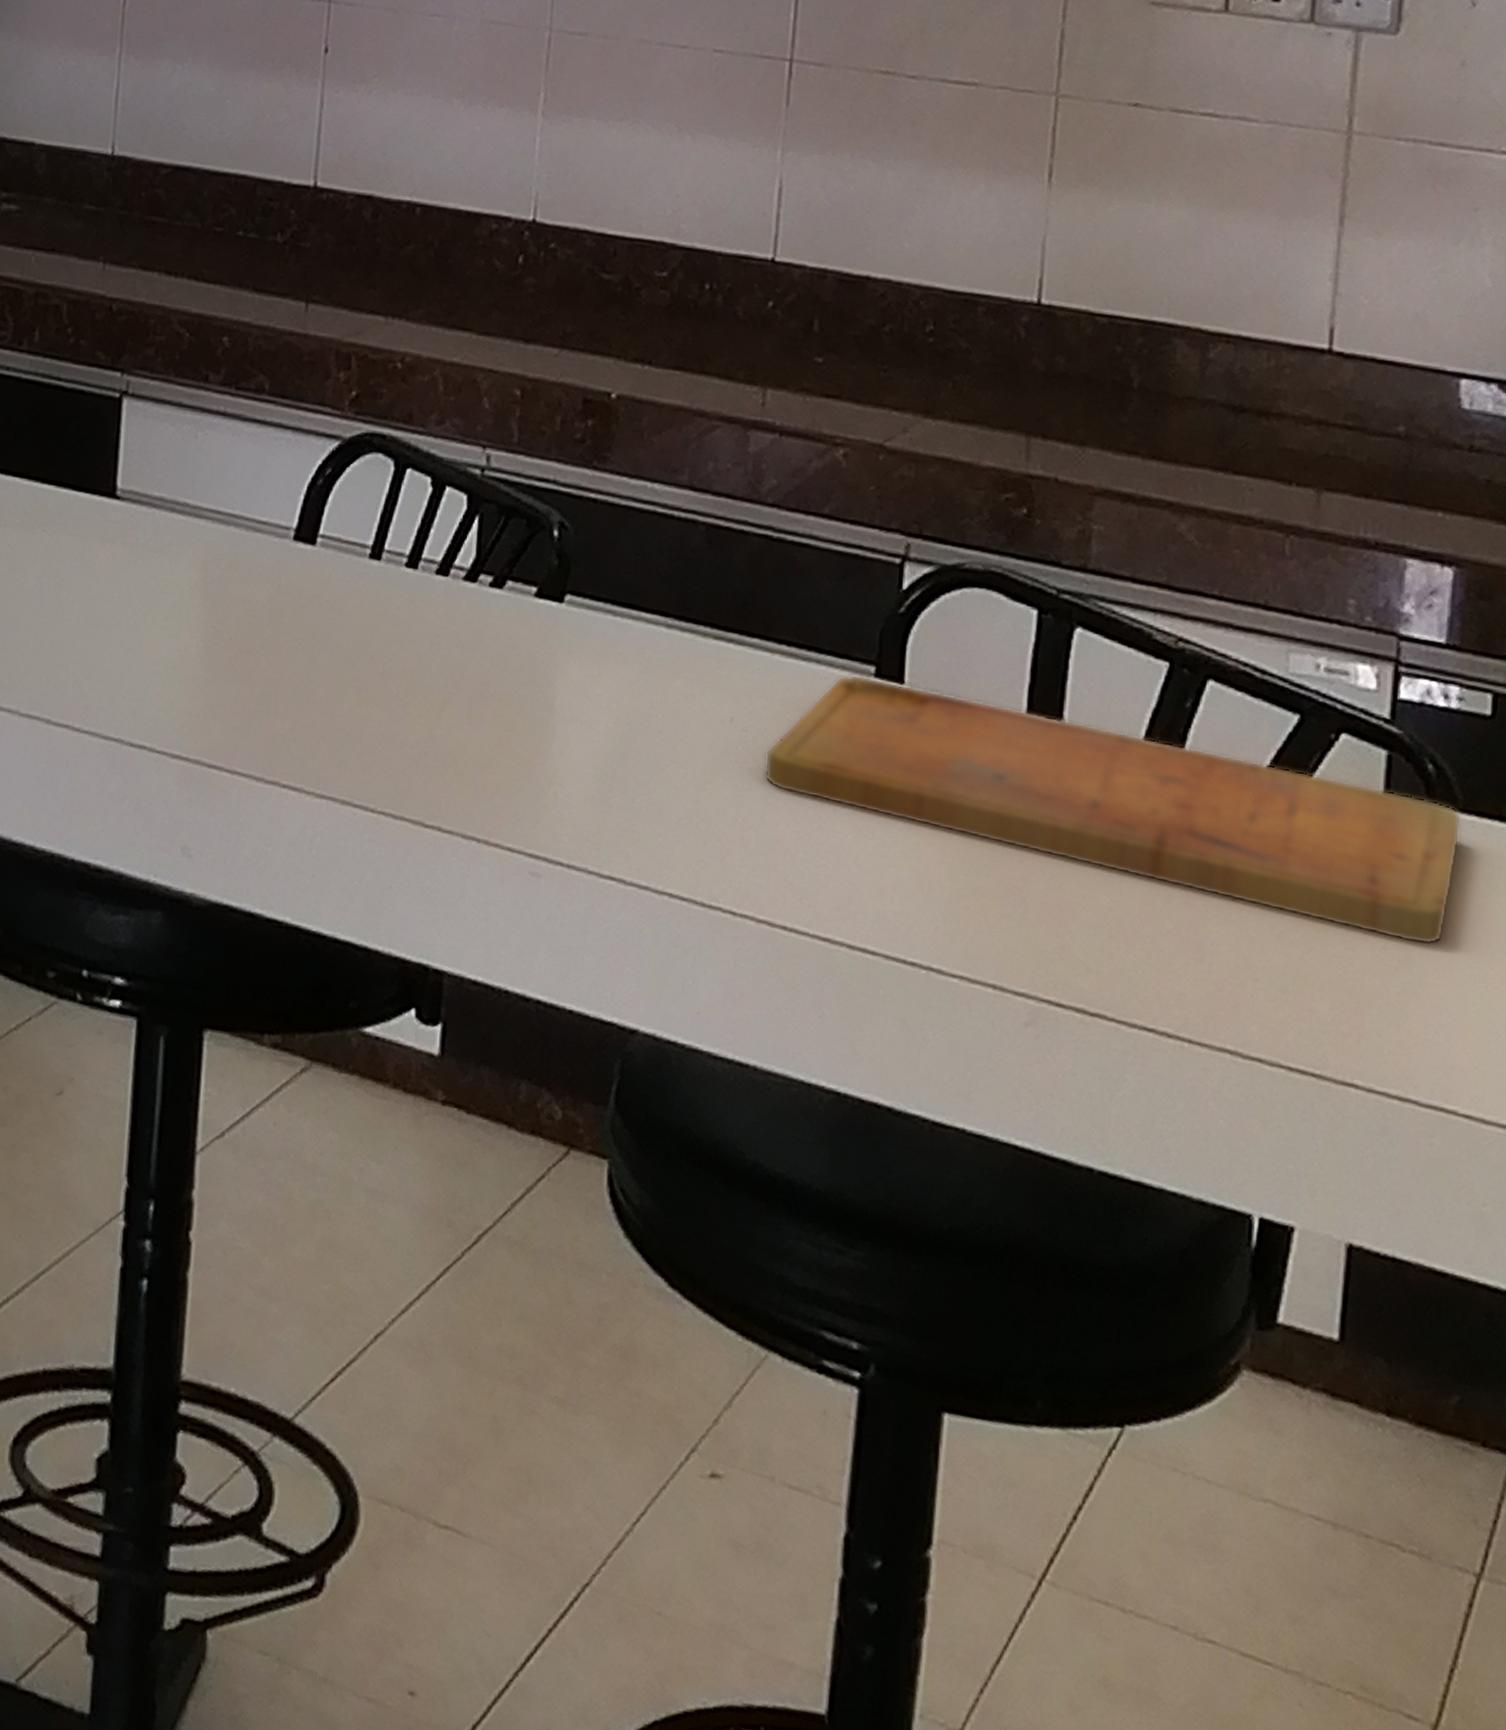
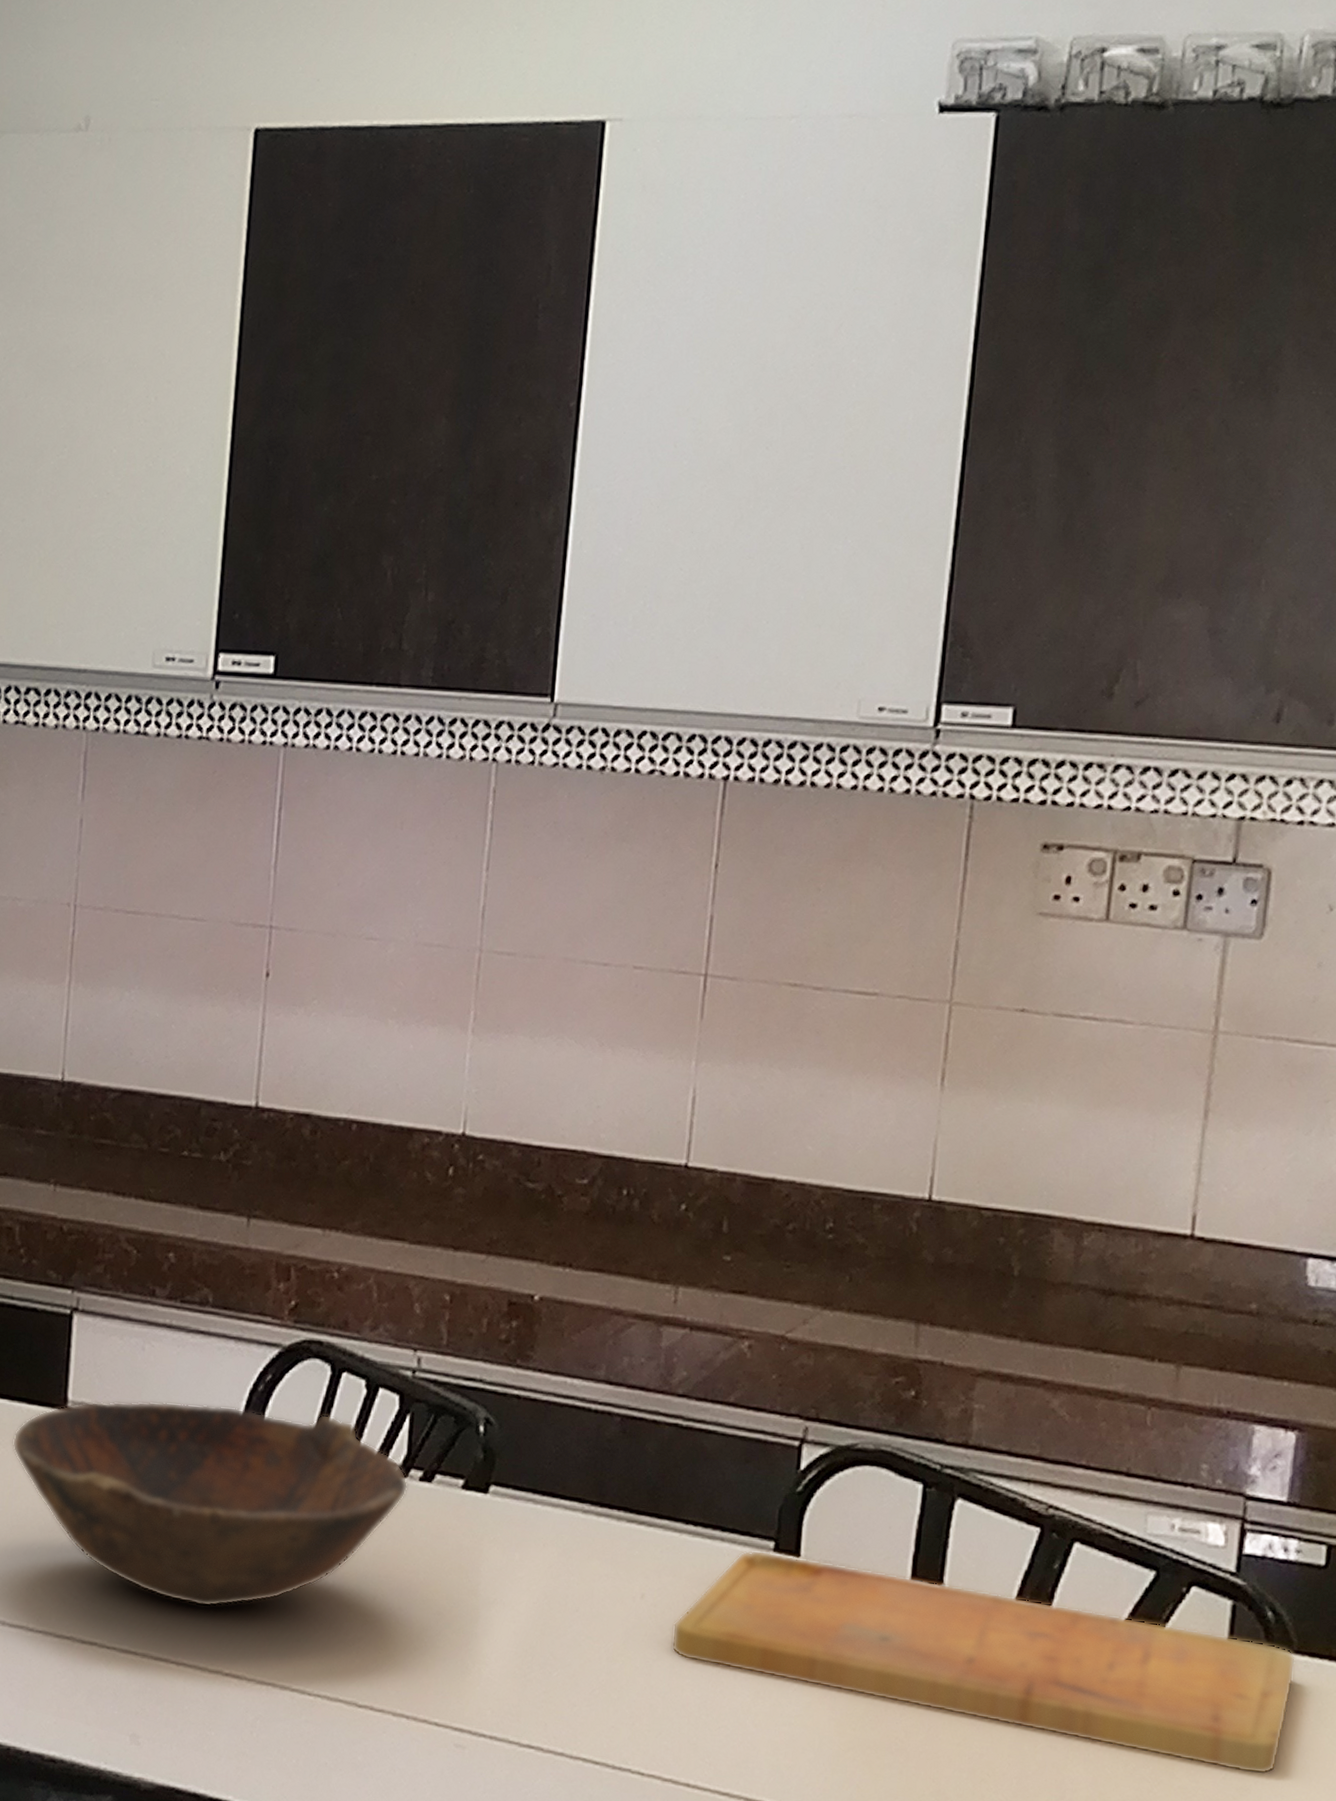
bowl: none [58,490,478,713] -> present [12,1401,408,1607]

